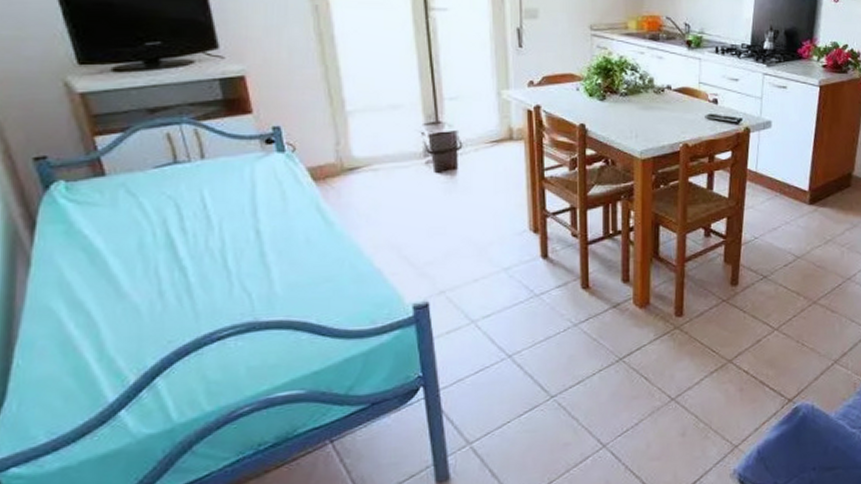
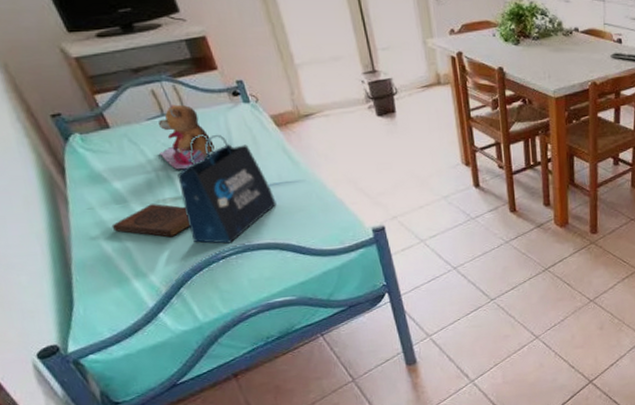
book: none [81,269,185,312] -> present [111,204,191,238]
teddy bear: none [162,151,232,227] -> present [158,104,215,169]
tote bag: none [179,187,298,321] -> present [177,134,277,244]

